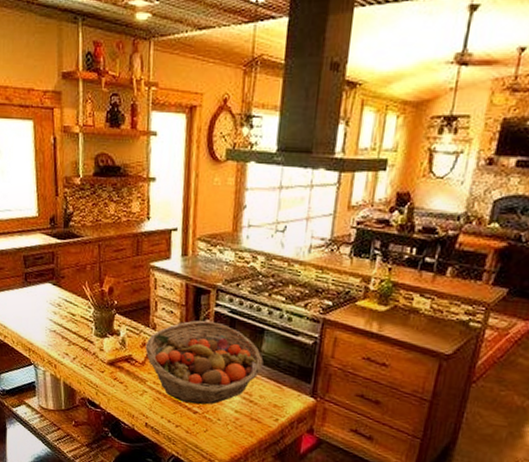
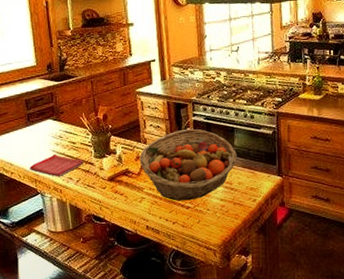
dish towel: none [24,323,83,350] -> present [30,154,84,176]

